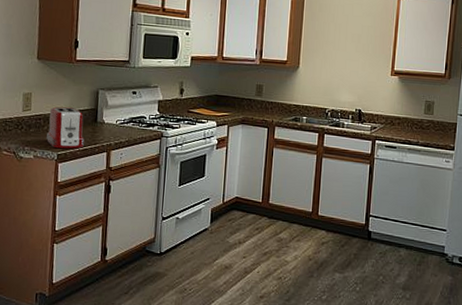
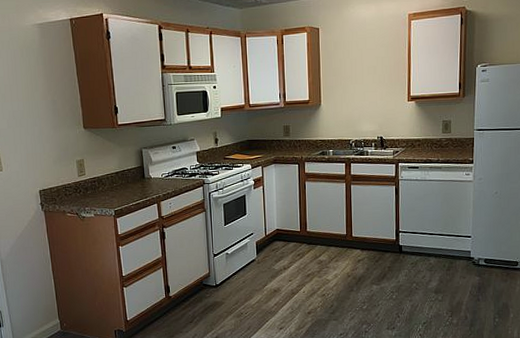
toaster: present [47,107,84,149] -> none [102,168,136,206]

